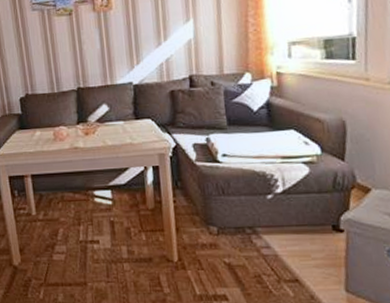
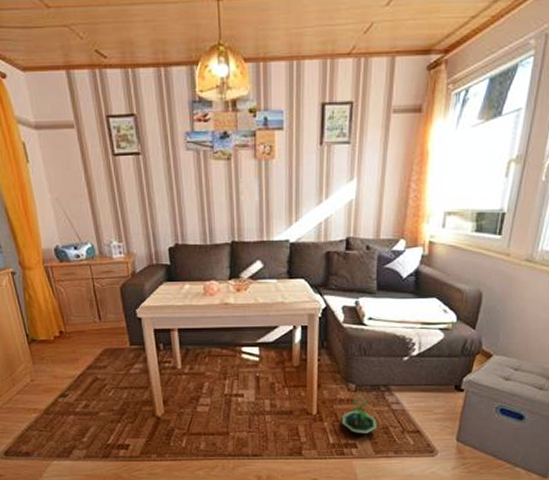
terrarium: none [207,241,248,285] -> present [342,397,377,435]

